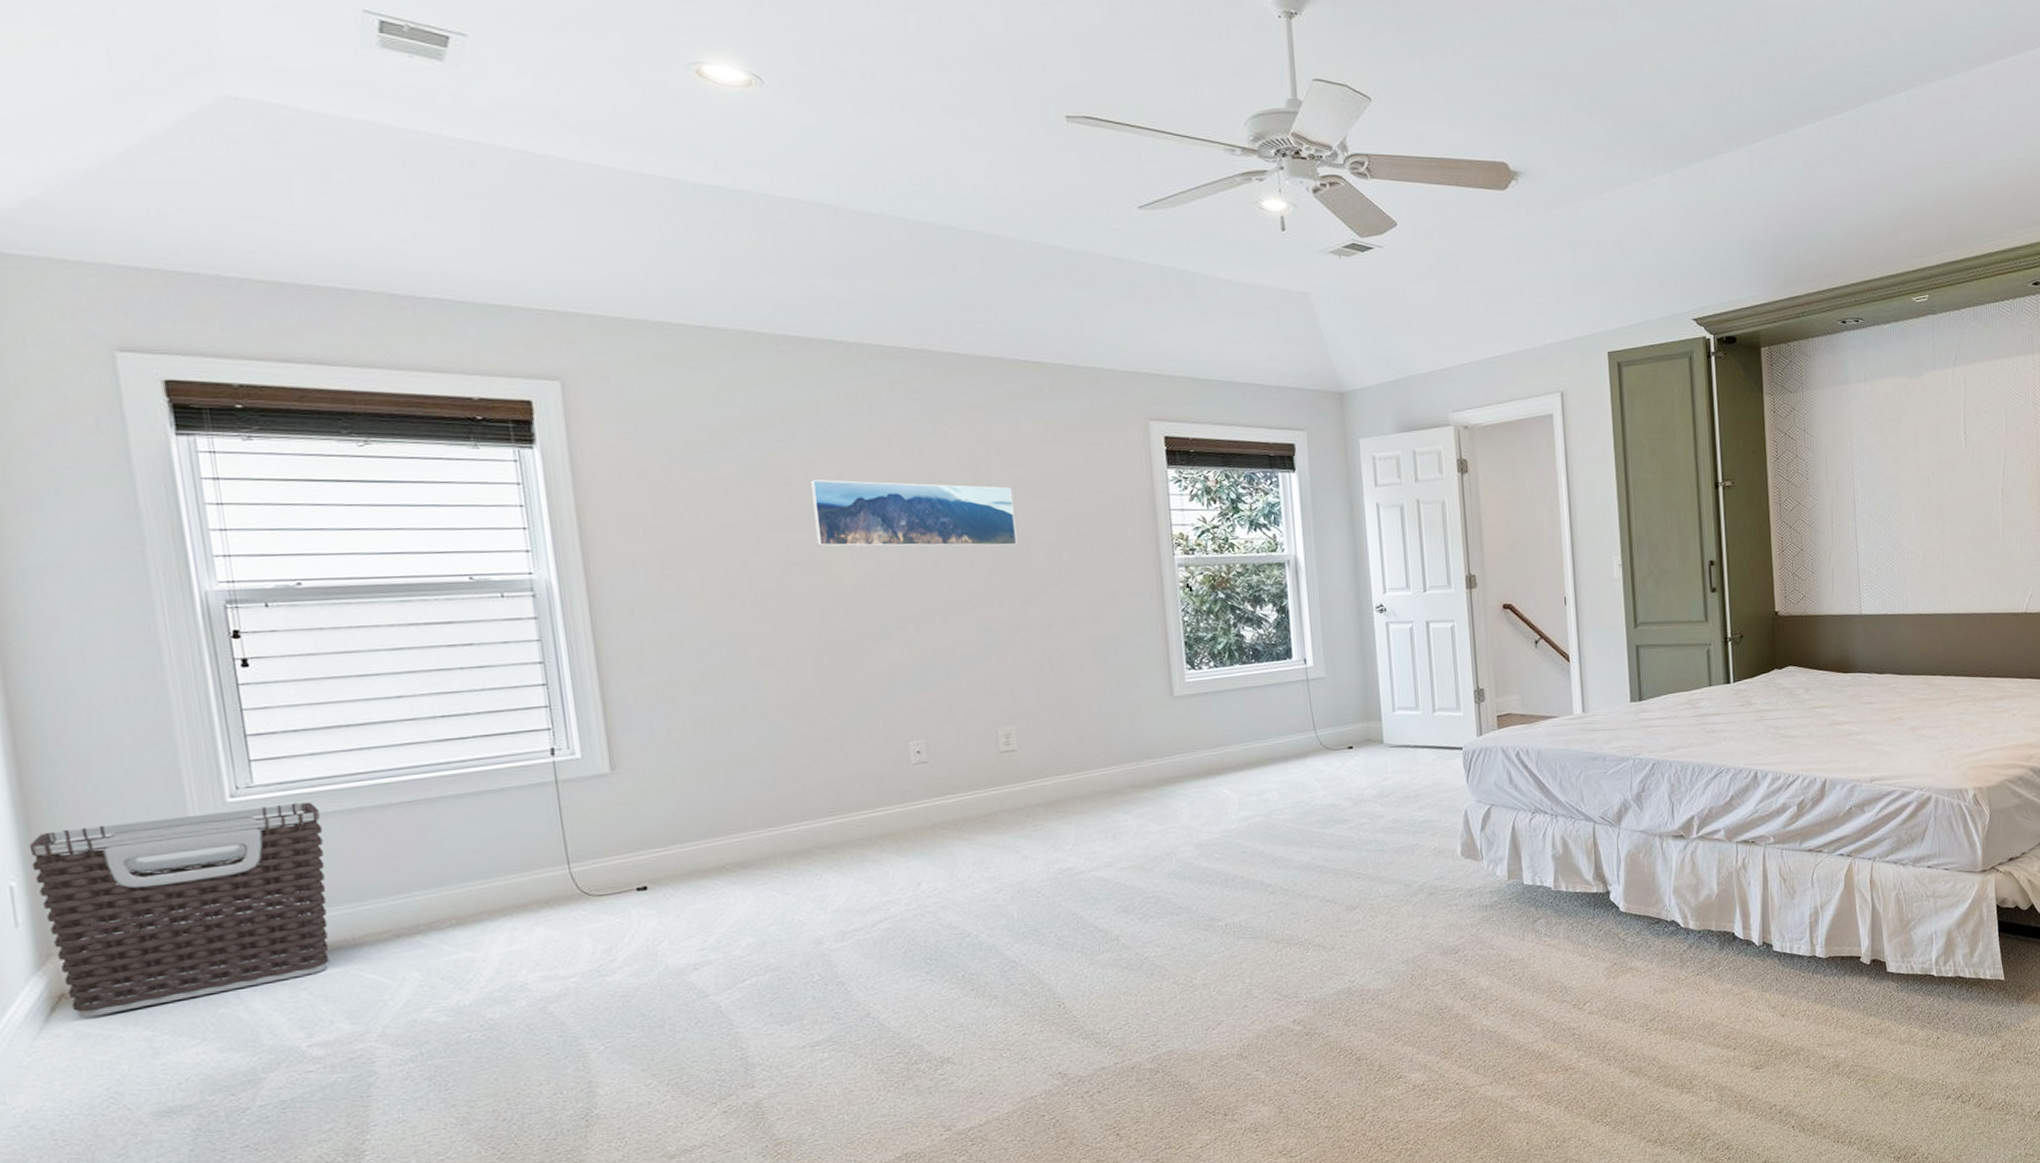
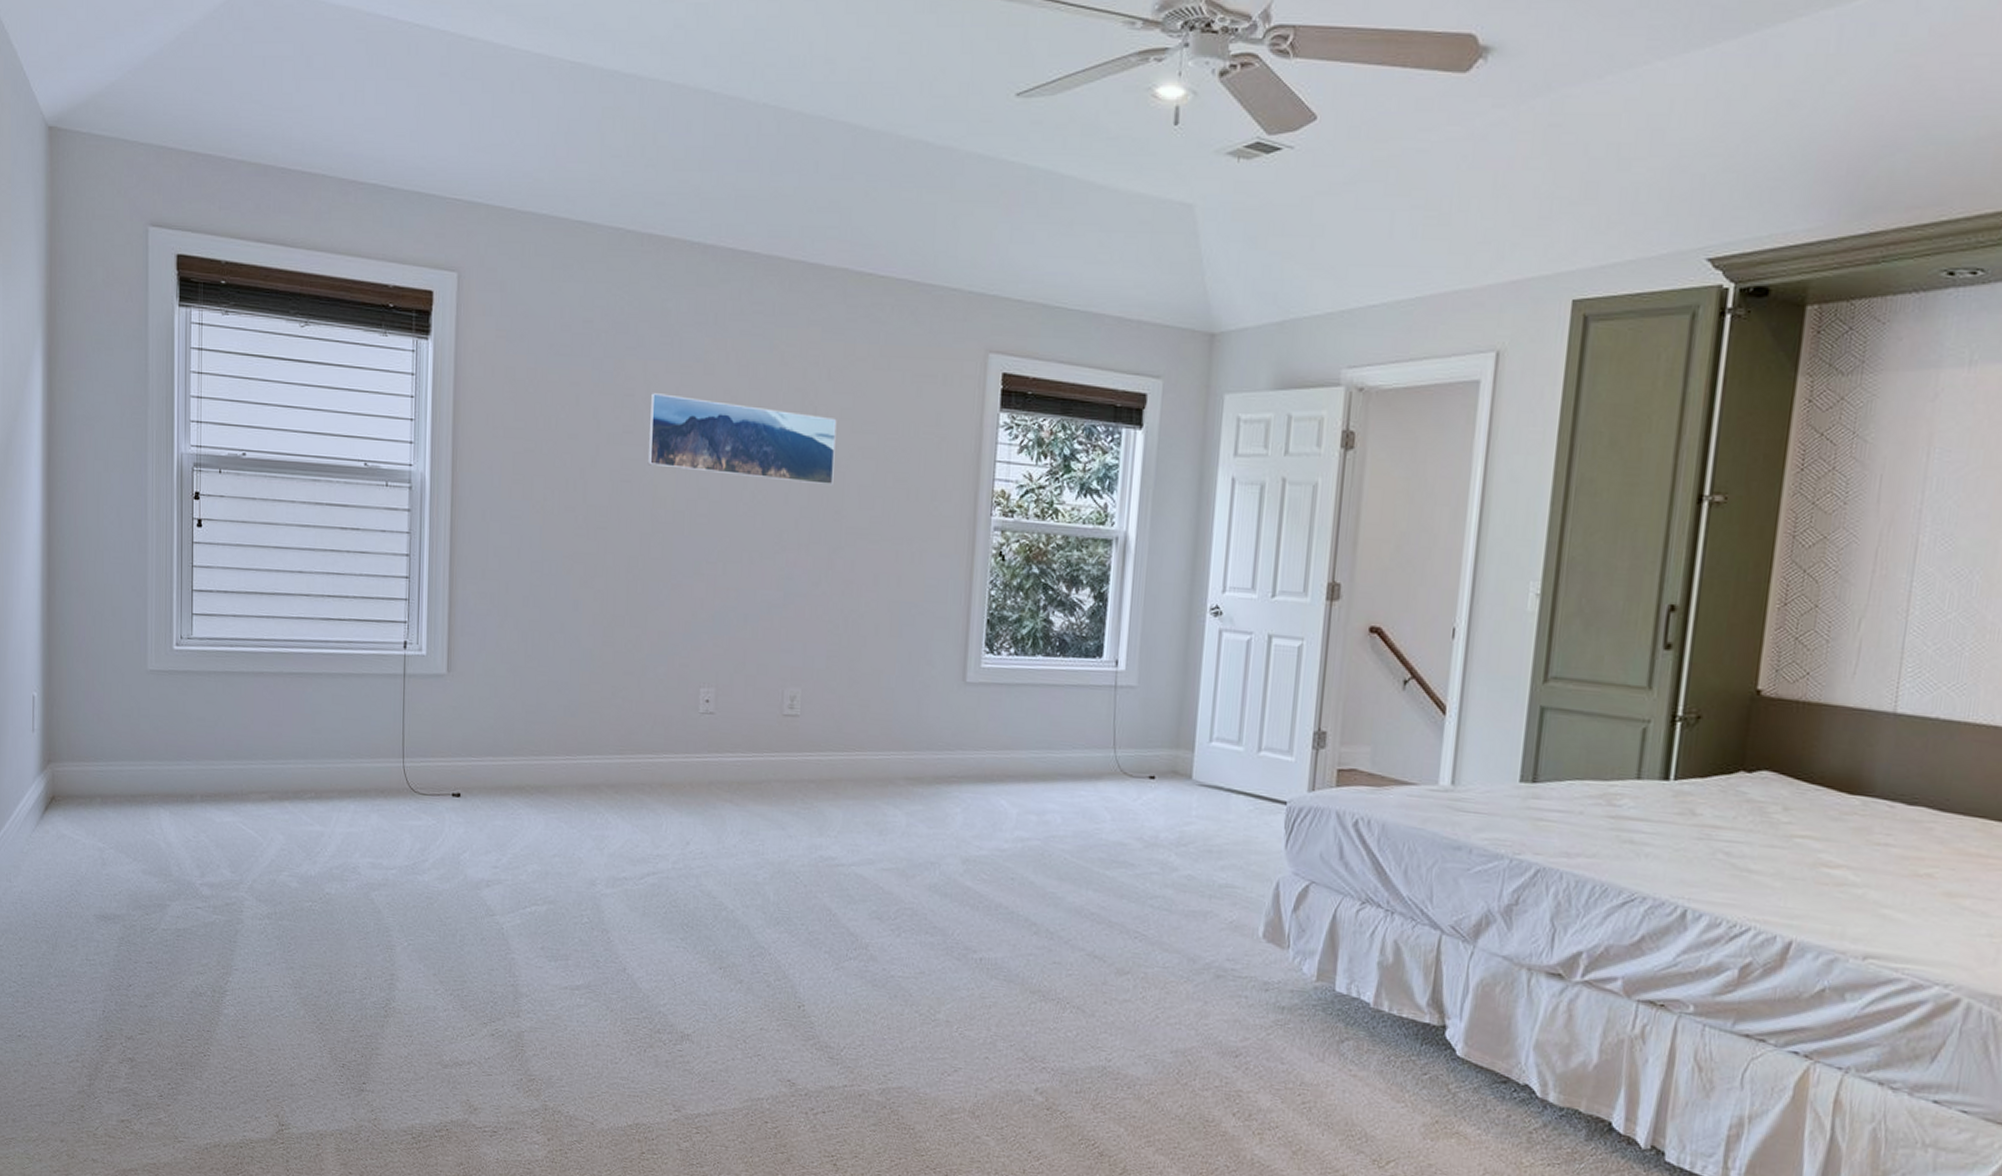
clothes hamper: present [29,802,330,1018] -> none [48,653,233,822]

